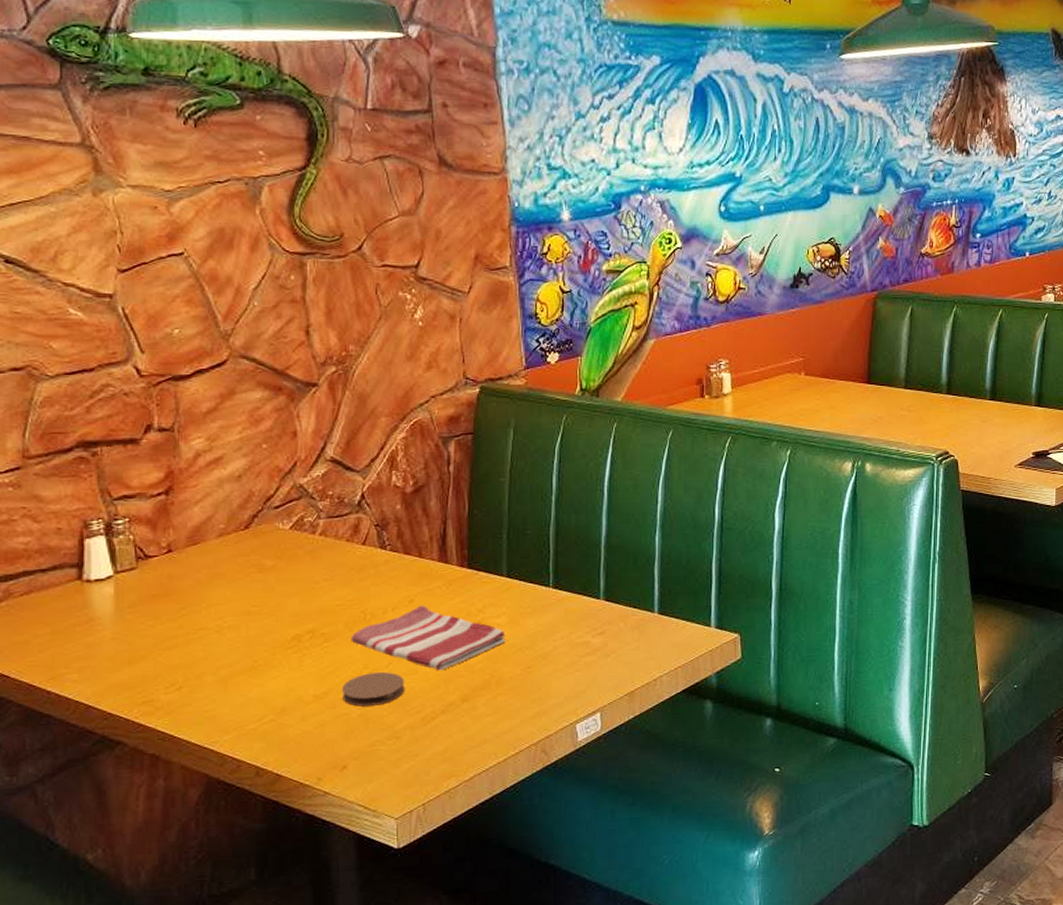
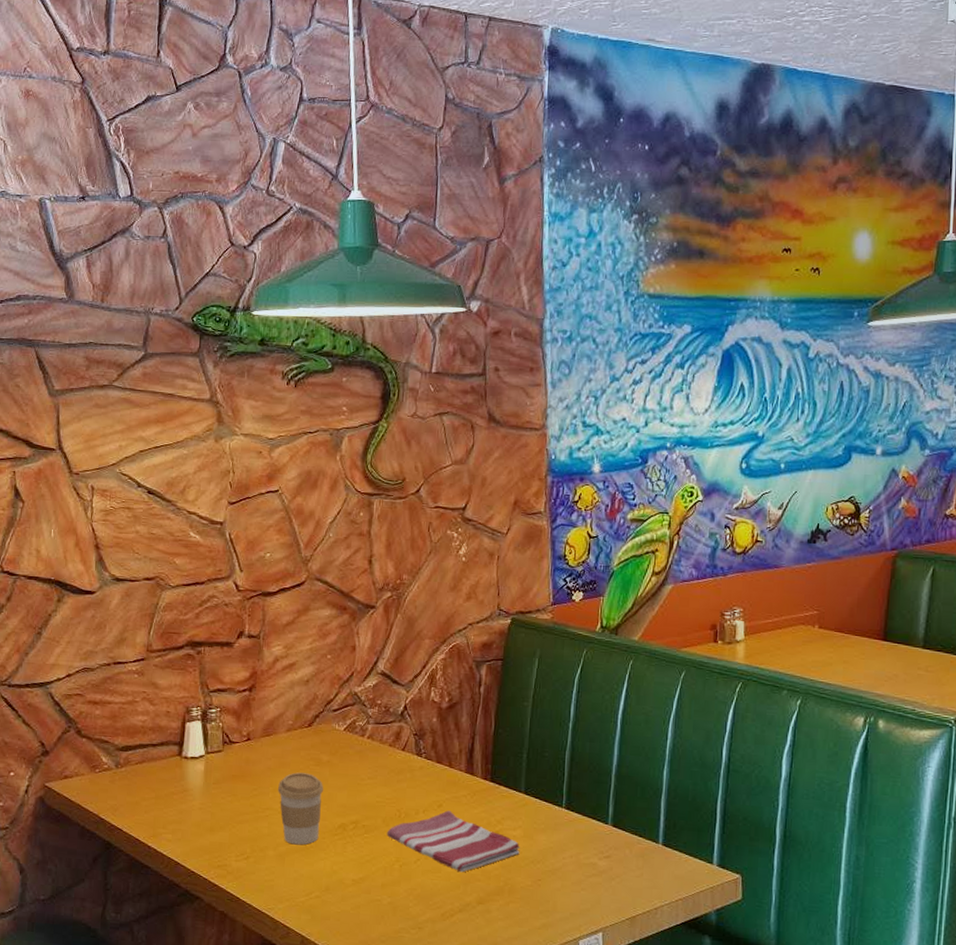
coffee cup: none [212,582,271,666] -> present [278,772,324,845]
coaster: present [341,672,405,707] -> none [375,866,430,896]

